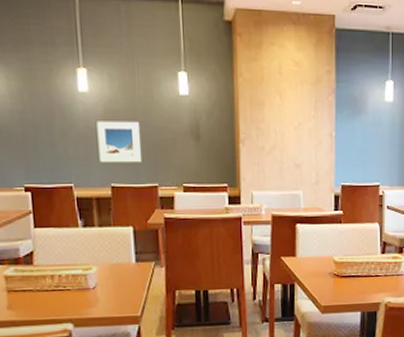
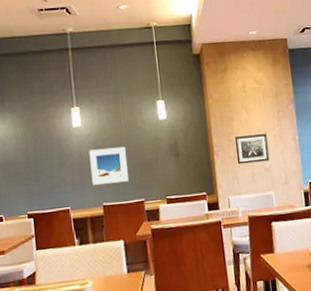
wall art: none [264,125,301,157] -> present [234,134,270,165]

